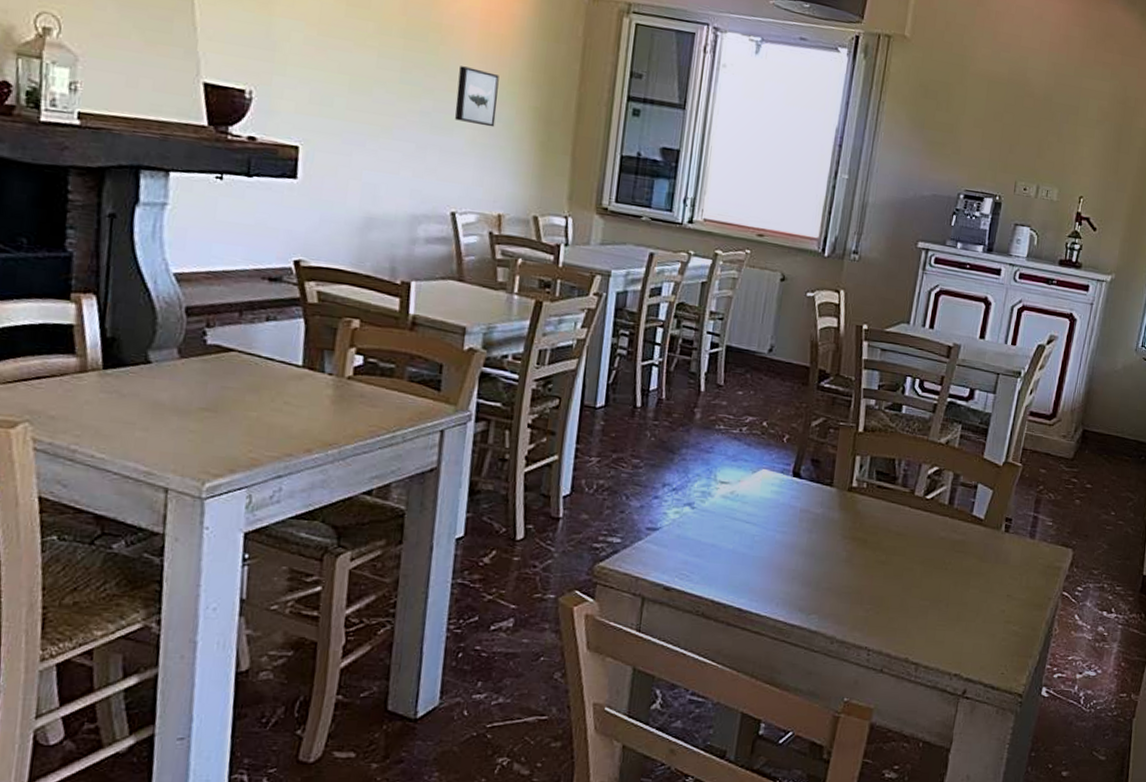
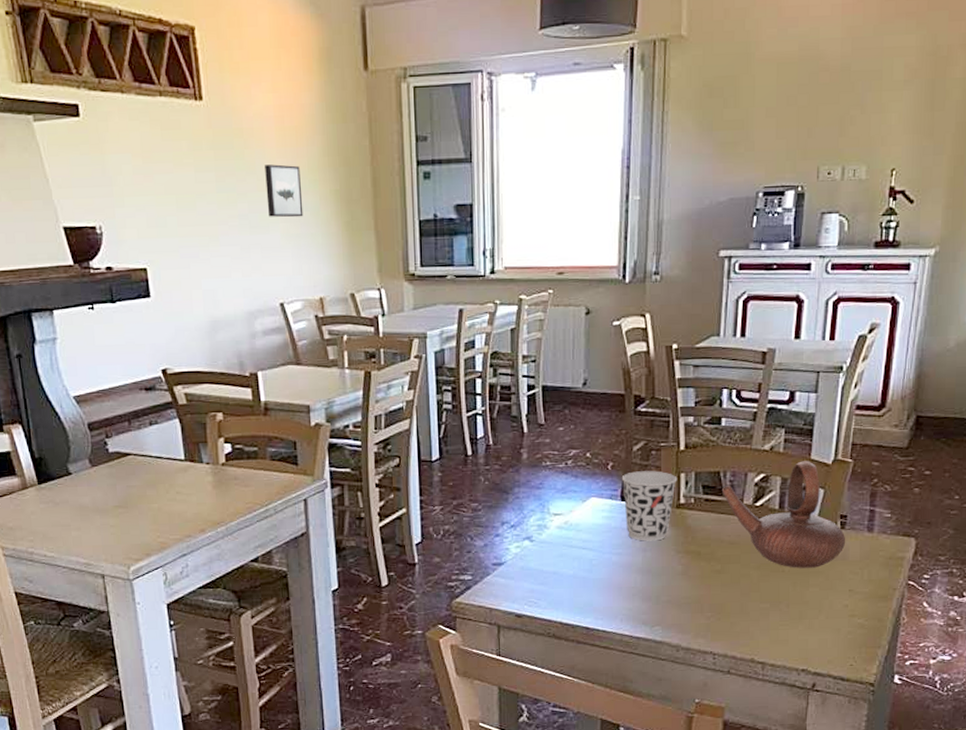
cup: none [795,447,853,523] -> present [621,471,677,541]
teapot: none [894,459,1009,569] -> present [721,461,846,568]

